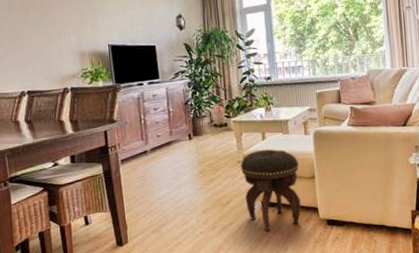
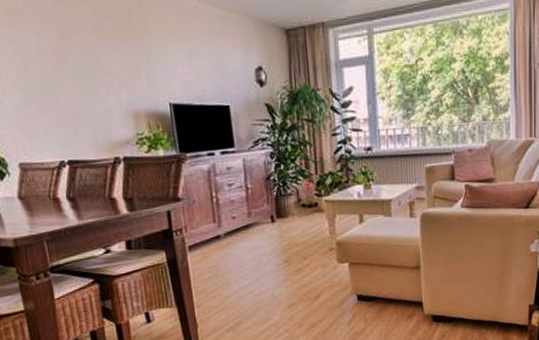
footstool: present [241,149,301,232] -> none [333,234,403,330]

